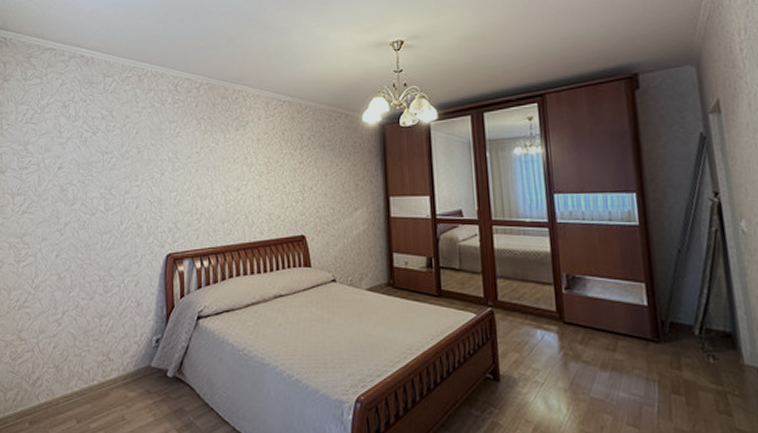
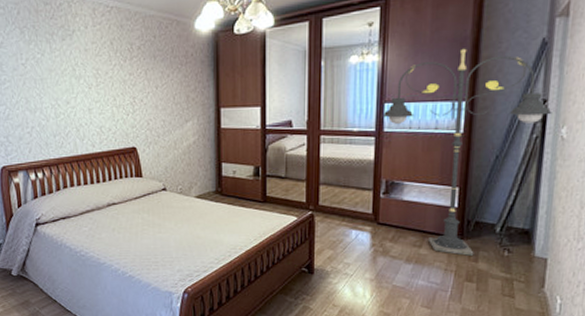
floor lamp: none [553,141,727,362] -> present [382,48,552,256]

